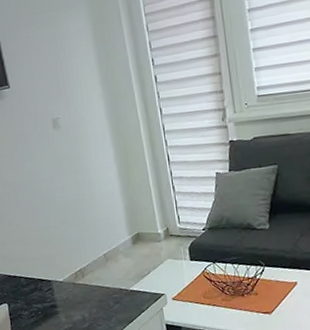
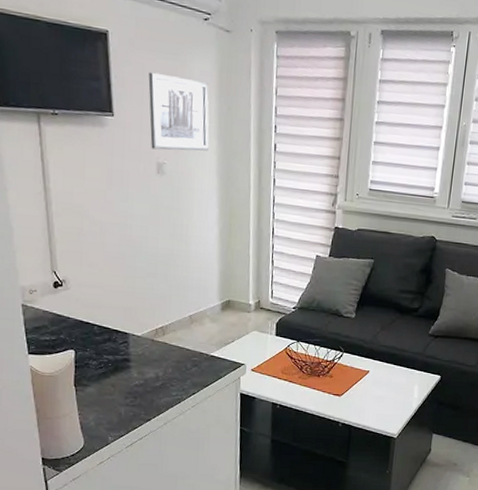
wall art: none [33,37,95,108] -> present [148,72,209,151]

